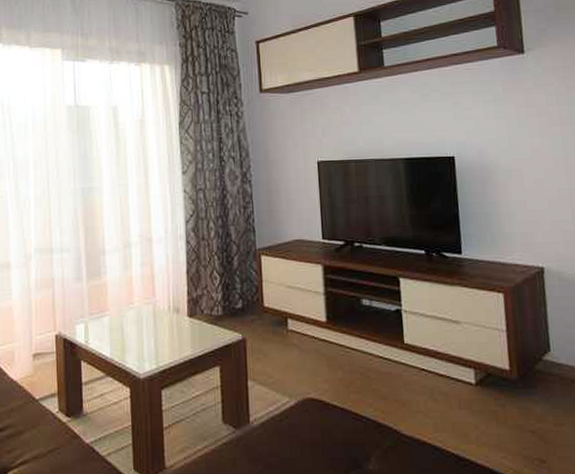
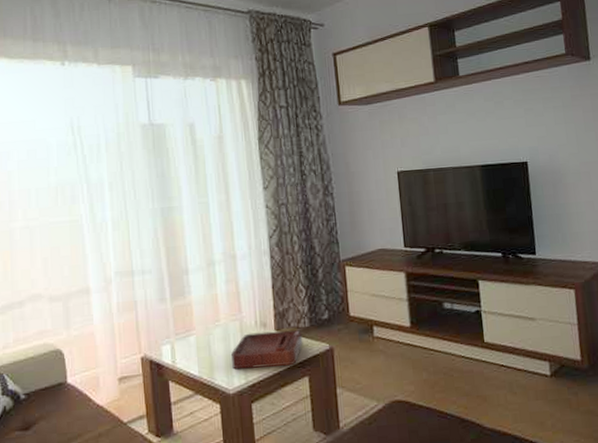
decorative tray: none [144,317,216,354] -> present [231,330,303,370]

